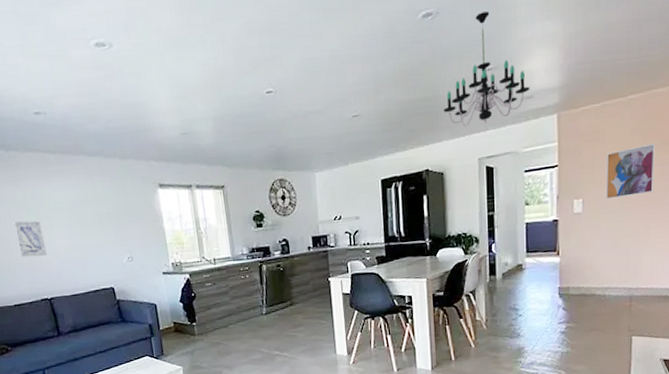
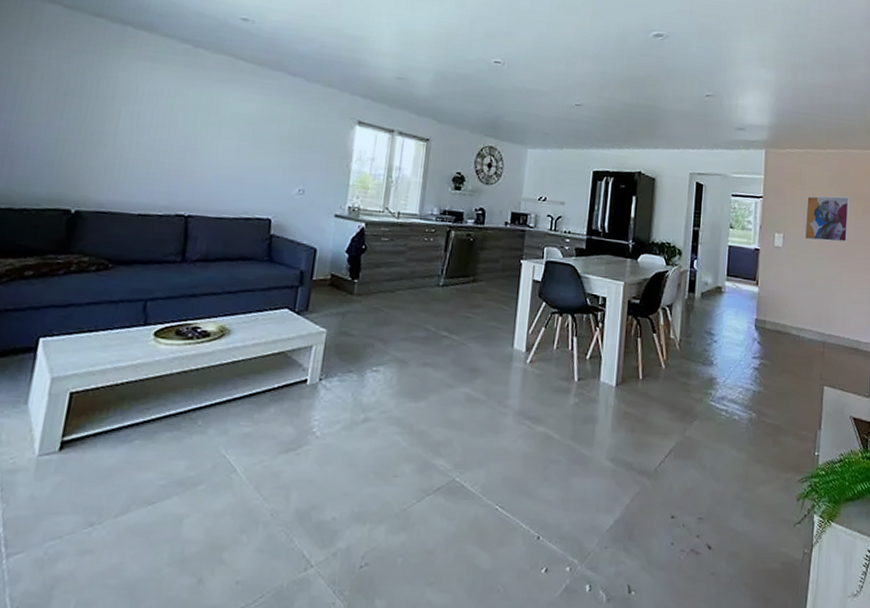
wall art: present [13,220,48,258] -> none [168,120,207,166]
chandelier: present [443,11,530,126] -> none [662,46,743,143]

